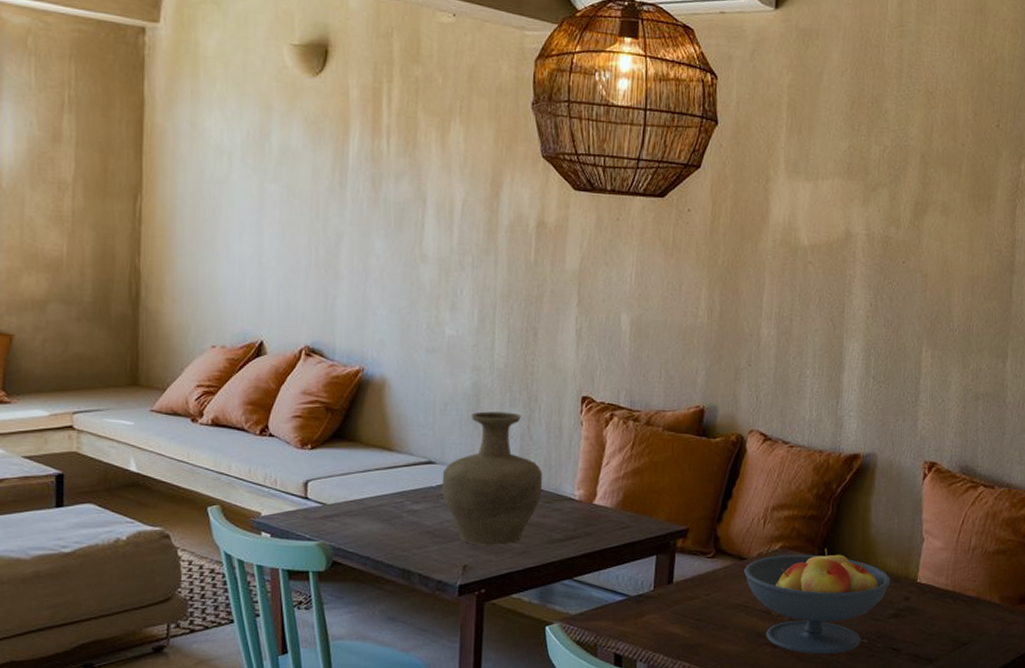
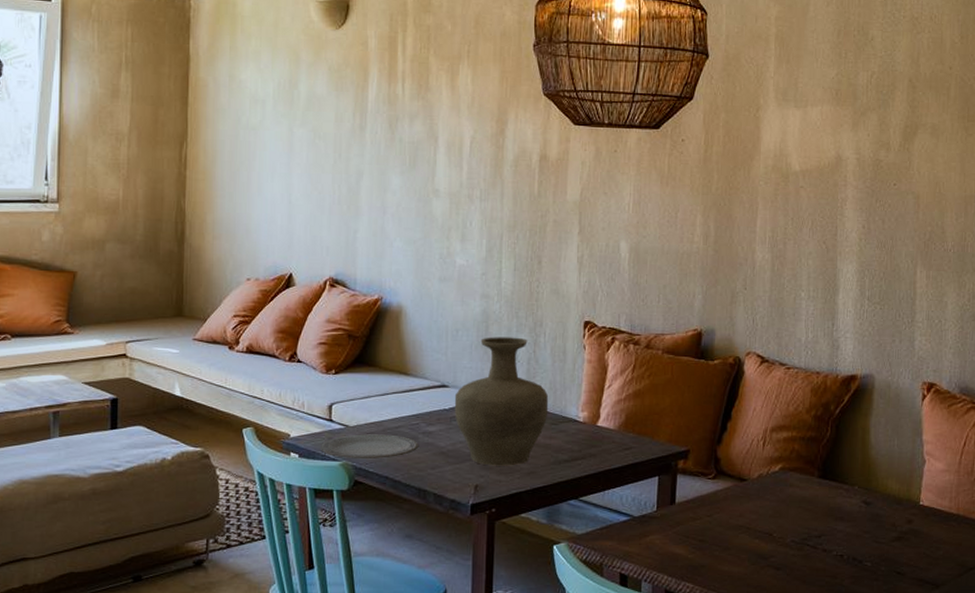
plate: none [294,512,402,539] -> present [319,434,418,460]
fruit bowl: present [744,548,891,654] -> none [745,469,893,577]

